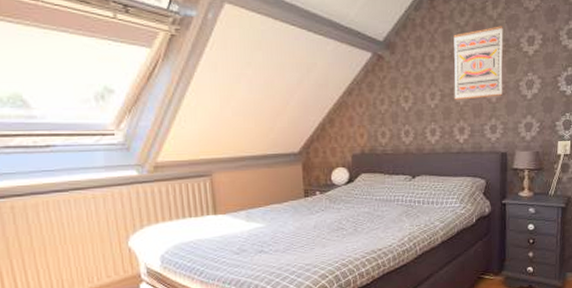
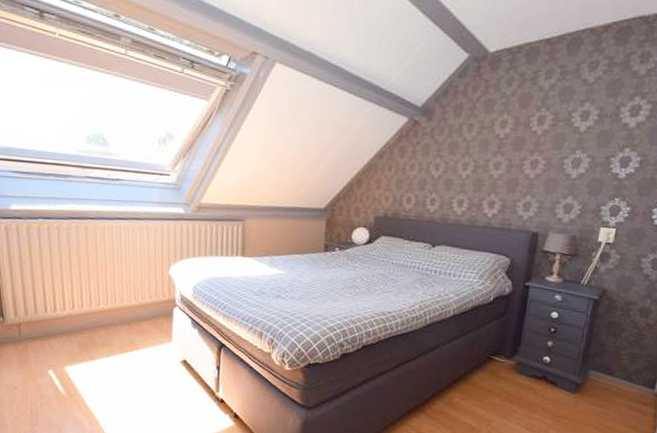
wall art: present [454,26,503,100] -> none [488,98,555,174]

